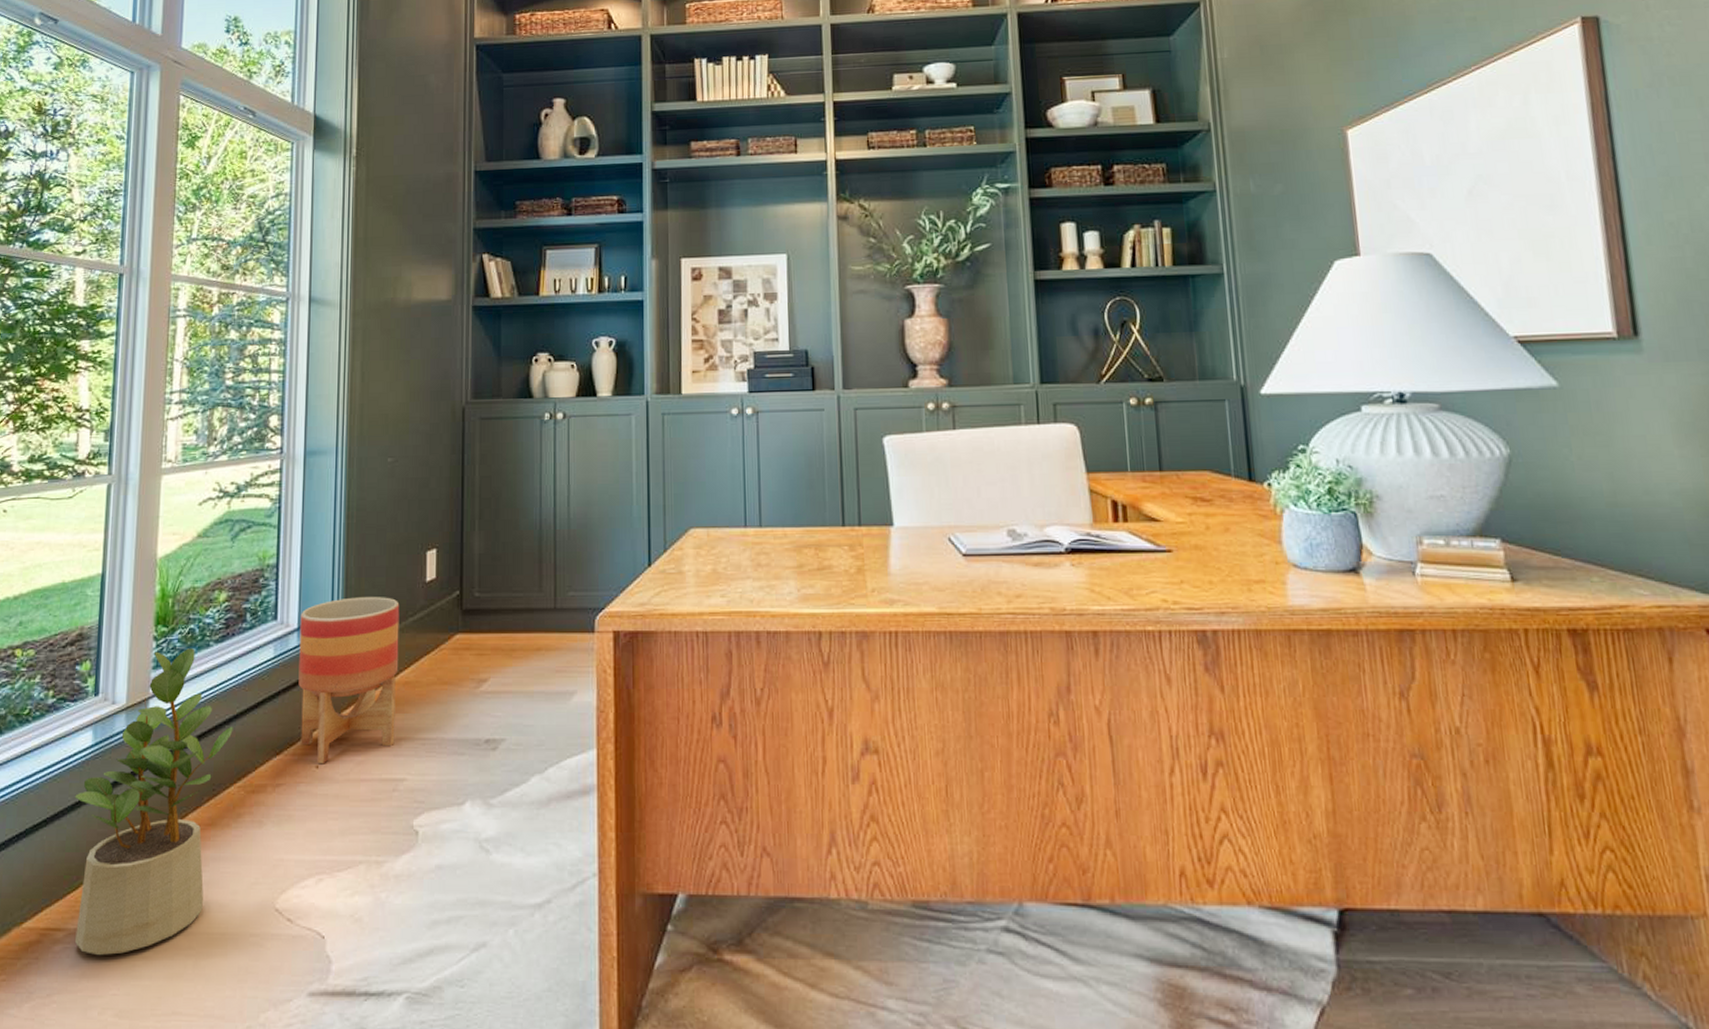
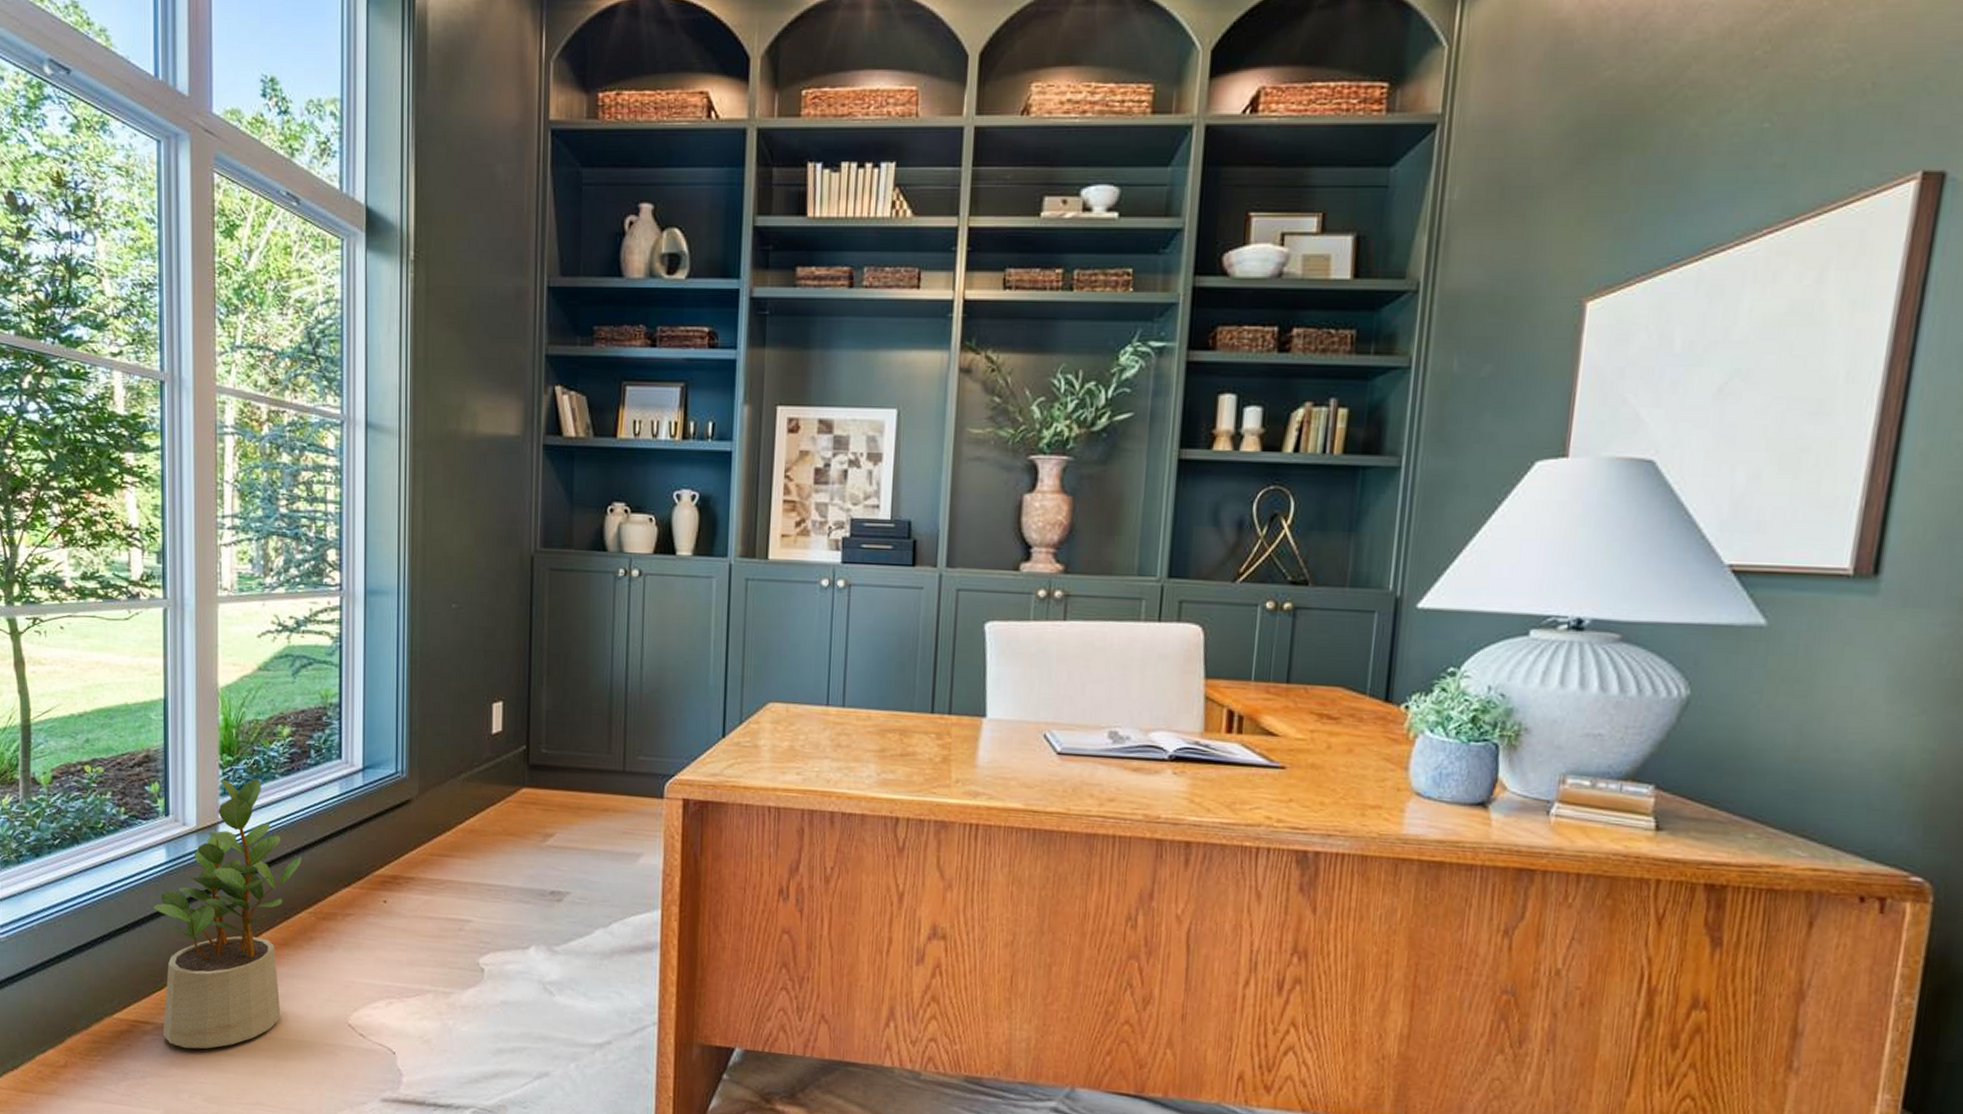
planter: present [298,597,400,765] -> none [365,743,465,900]

